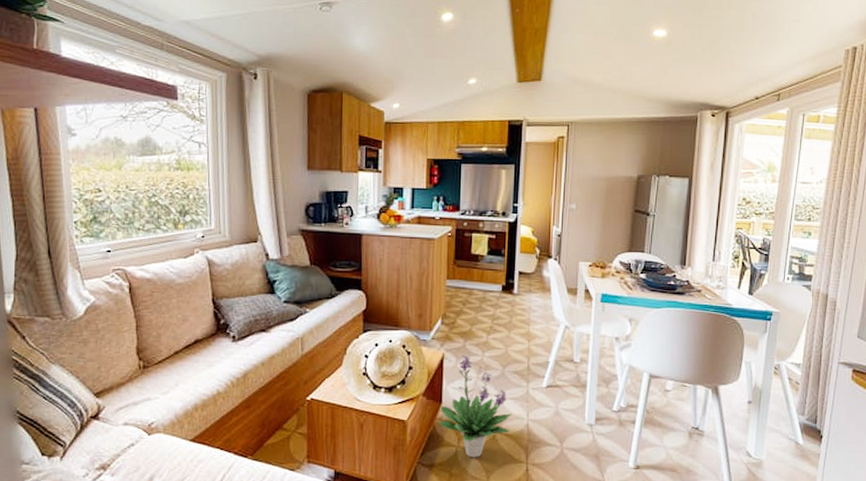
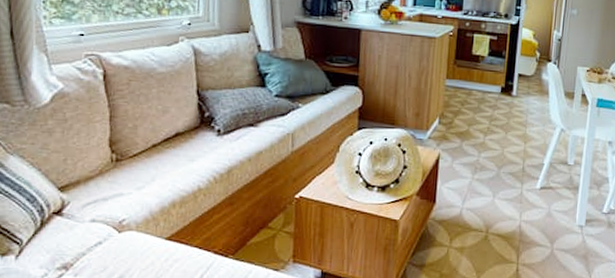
potted plant: present [439,354,513,458] -> none [431,154,506,258]

